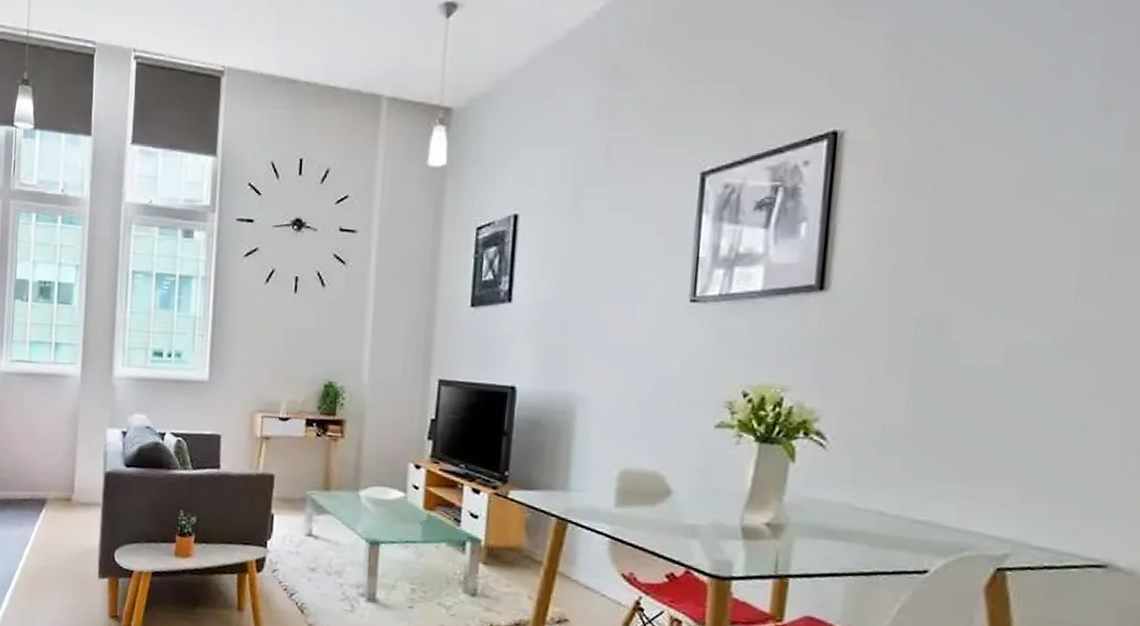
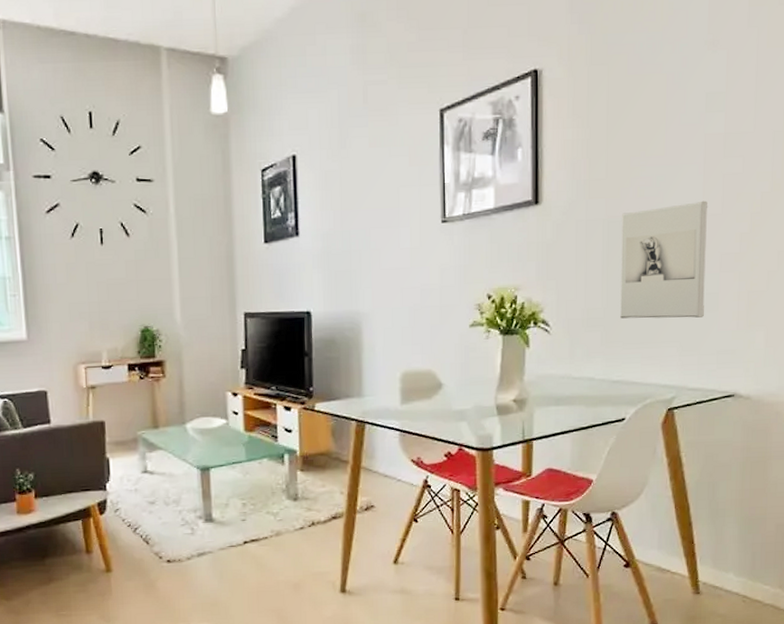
wall sculpture: none [932,304,1083,456] -> present [620,200,708,319]

